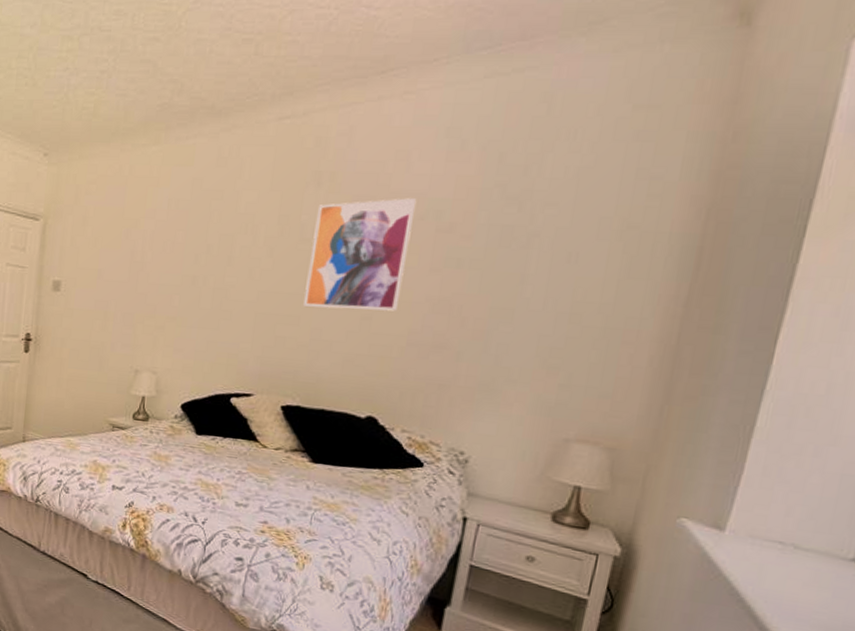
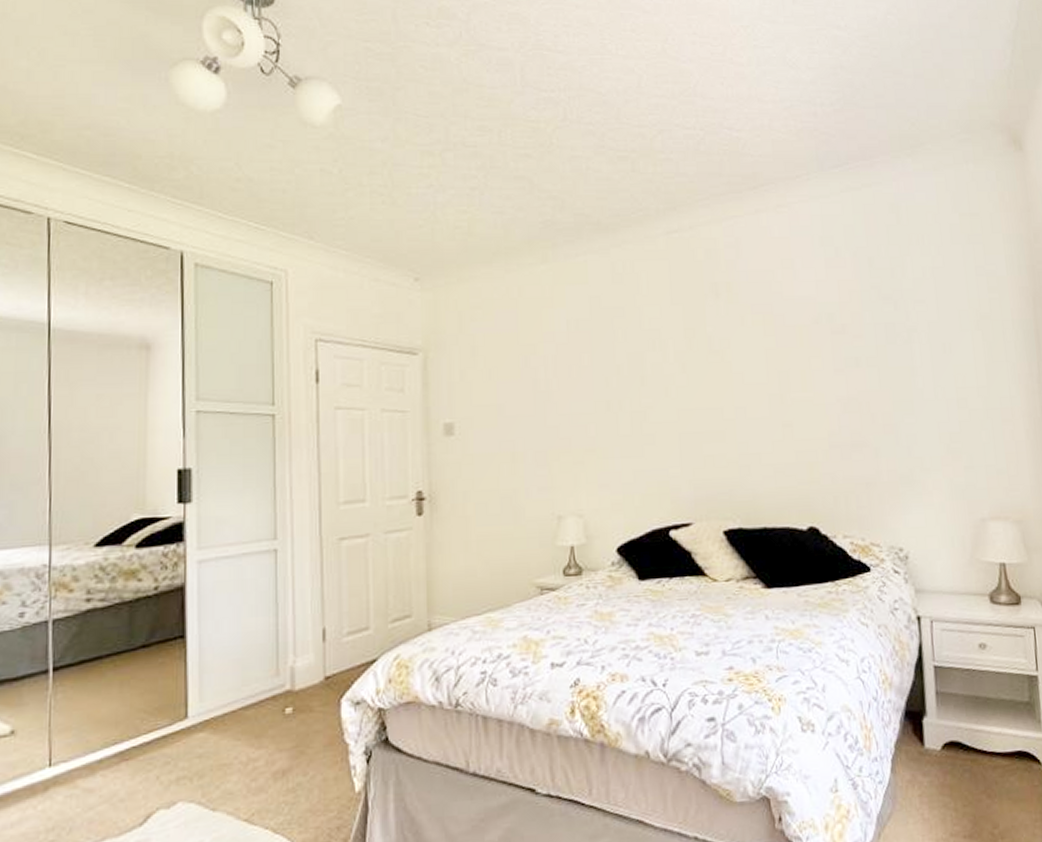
wall art: present [303,198,417,311] -> none [721,304,813,420]

